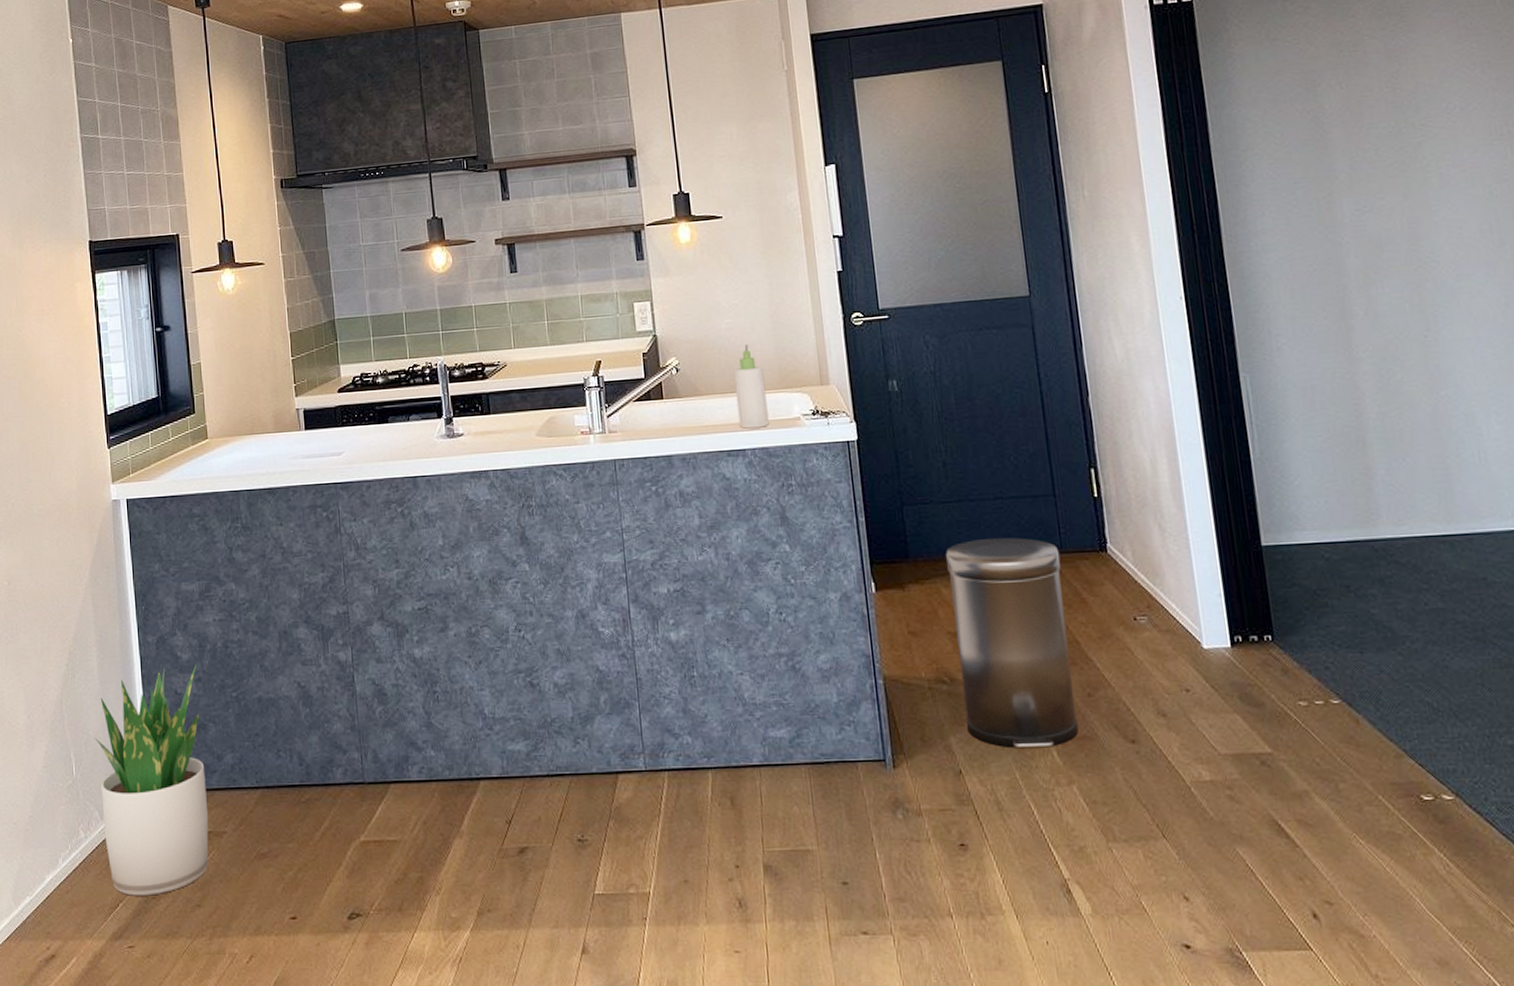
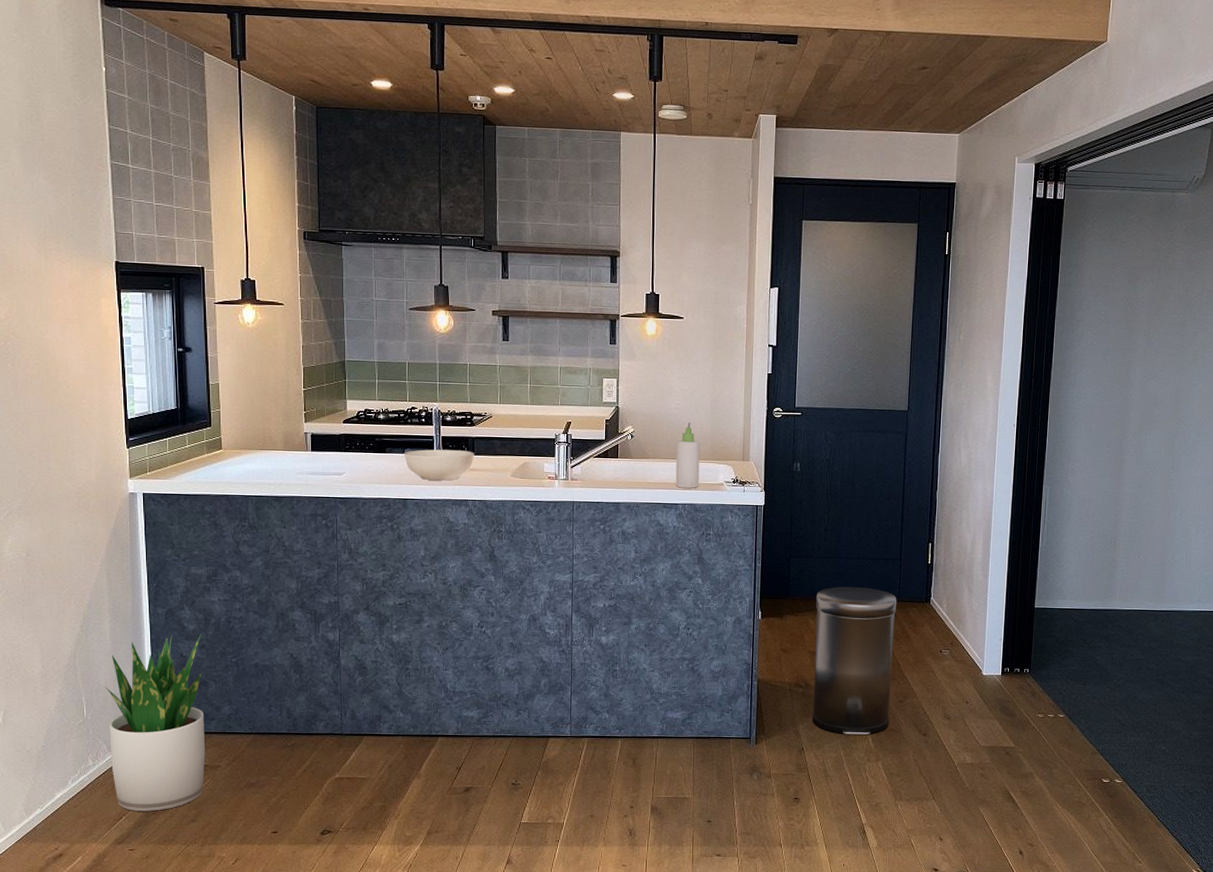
bowl: none [408,410,491,451] -> present [403,449,474,481]

